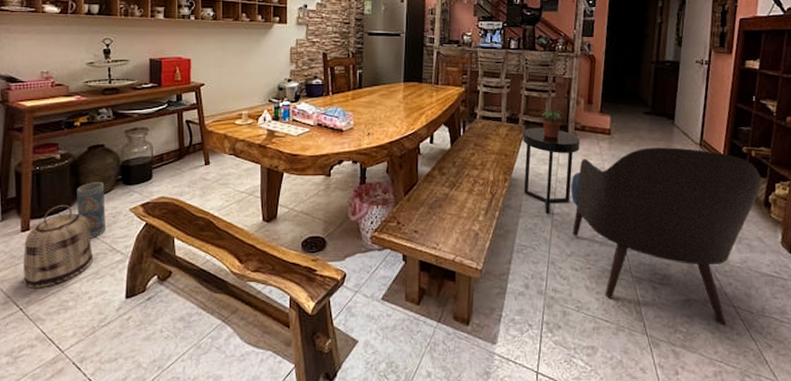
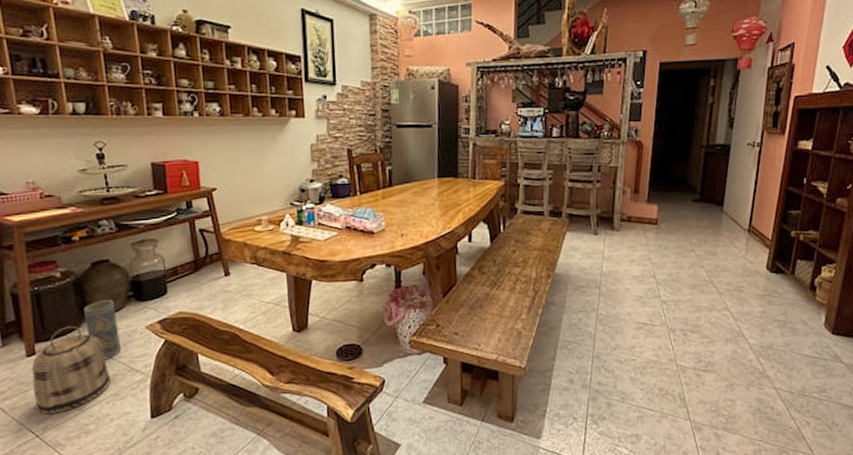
side table: present [522,128,580,215] -> none [566,220,626,309]
potted plant: present [539,109,565,139] -> none [583,201,610,231]
armchair: present [571,147,762,326] -> none [616,235,808,407]

